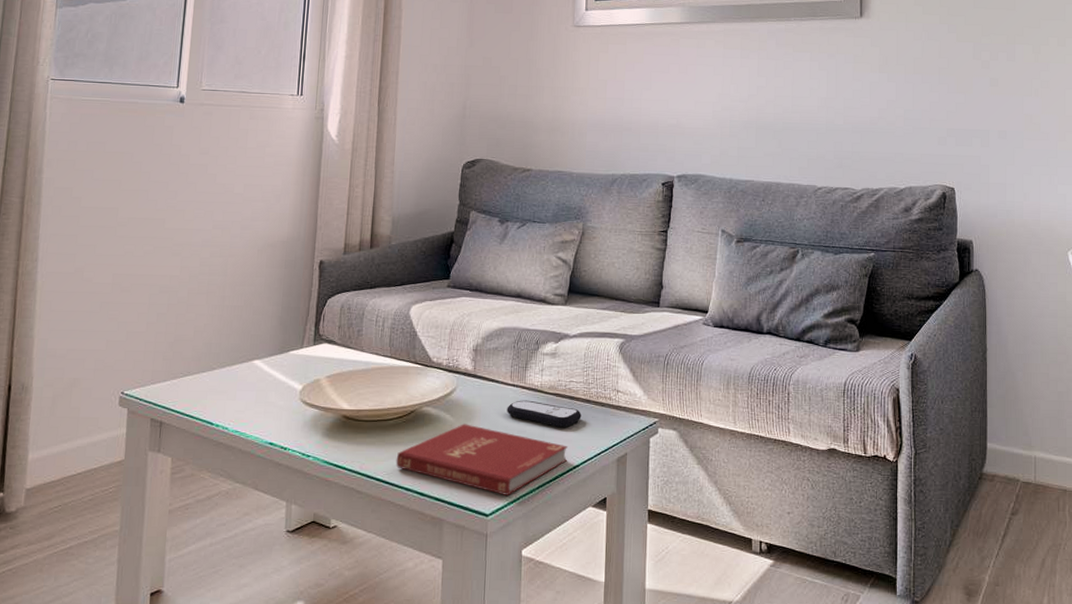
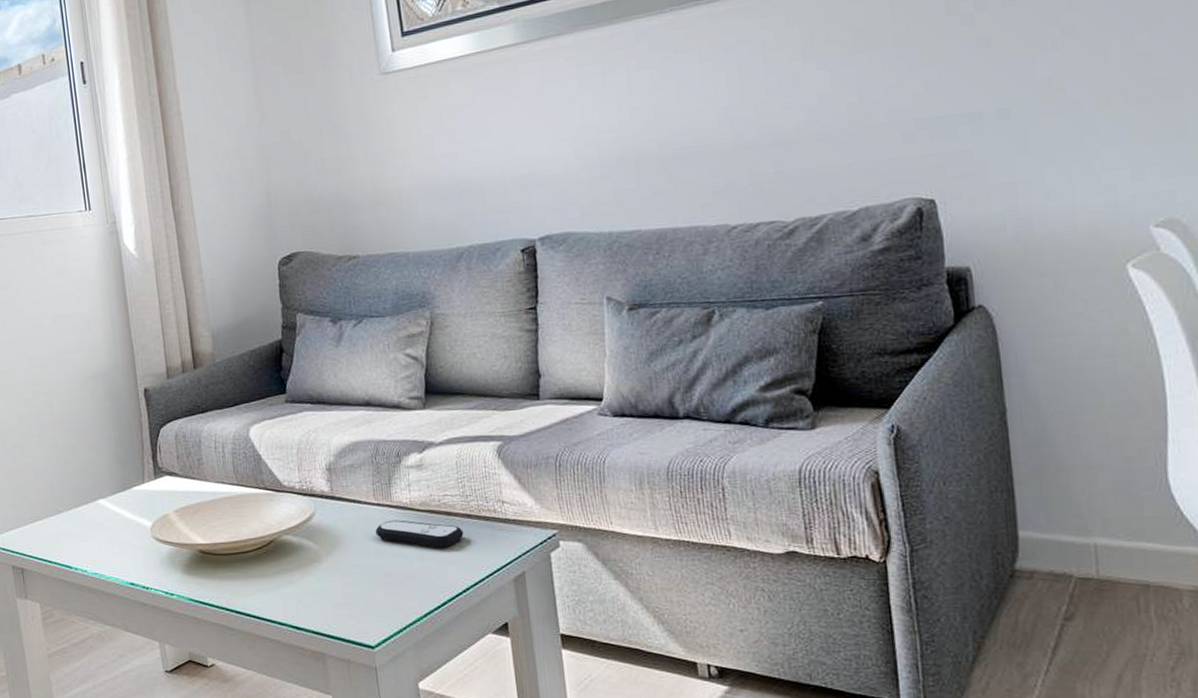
book: present [396,424,567,495] -> none [263,550,454,625]

